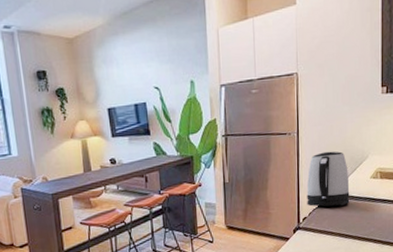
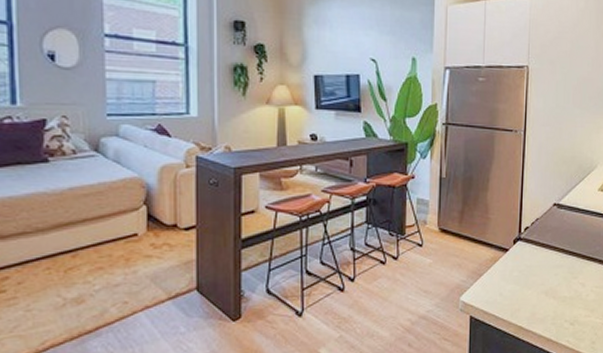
kettle: present [307,151,350,207] -> none [530,155,576,218]

